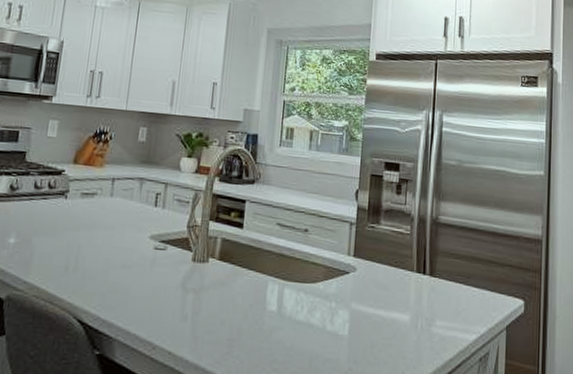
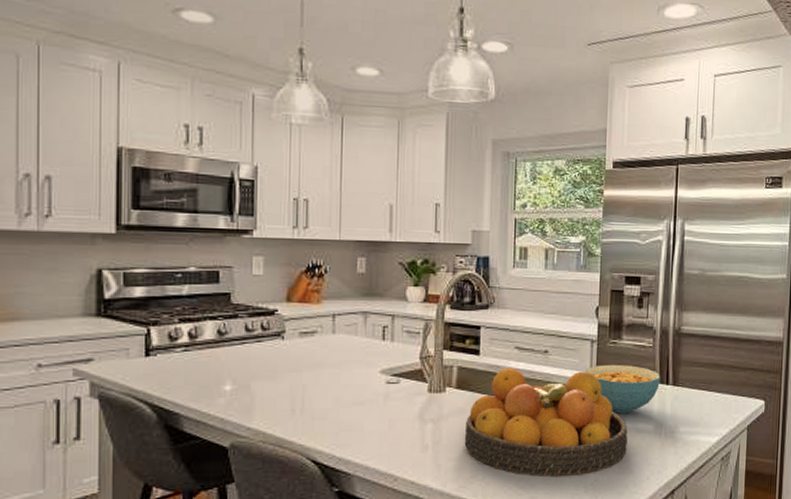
fruit bowl: none [222,243,384,363] -> present [464,367,628,477]
cereal bowl: none [343,248,417,301] -> present [585,364,660,414]

